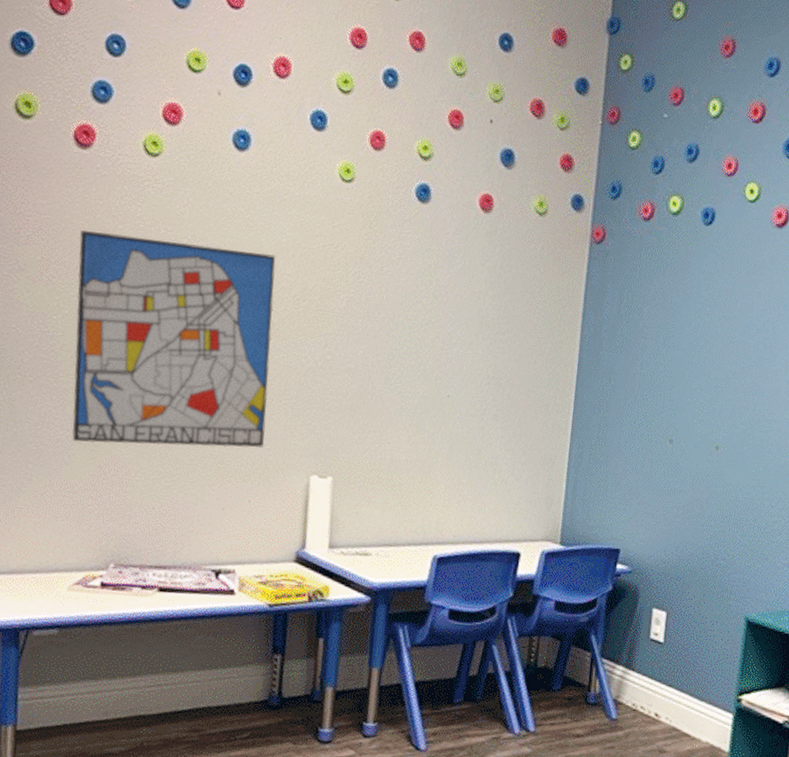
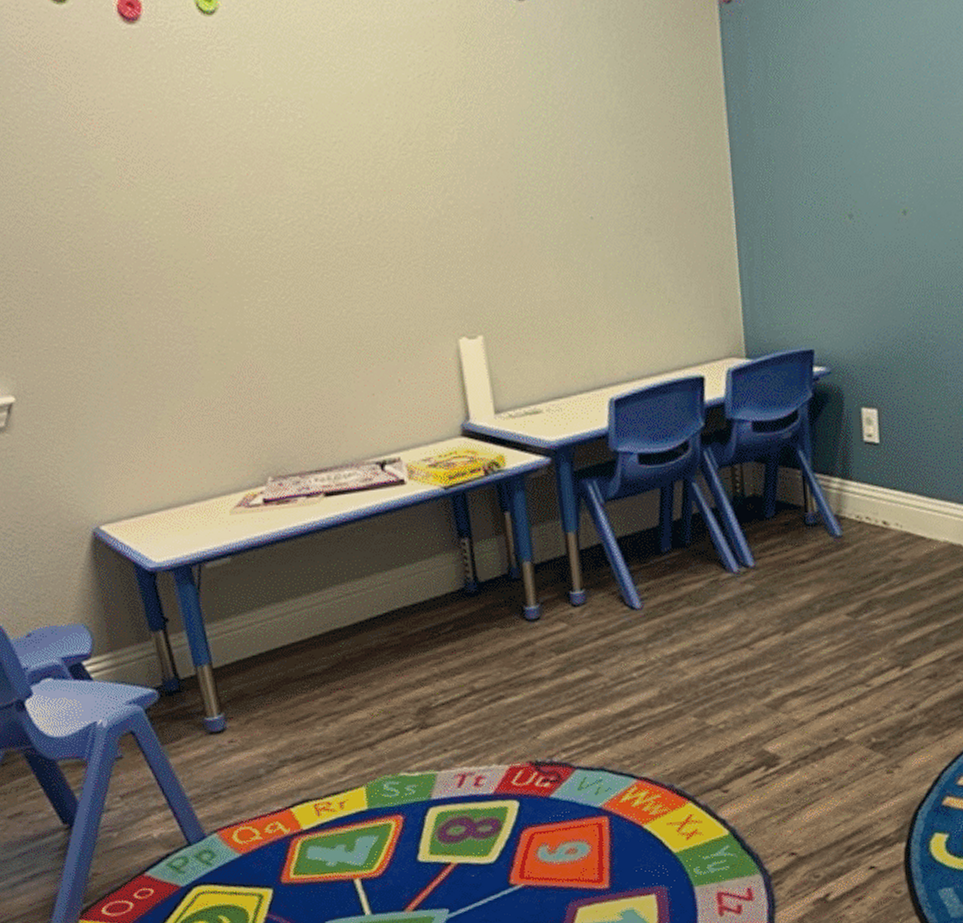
wall art: present [72,230,276,448] -> none [150,98,402,355]

